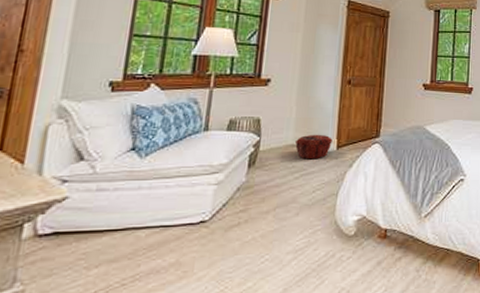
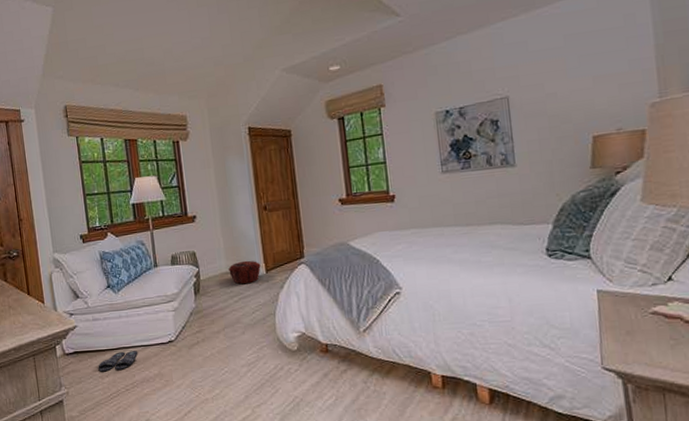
slippers: none [85,232,154,261] -> present [98,351,138,372]

